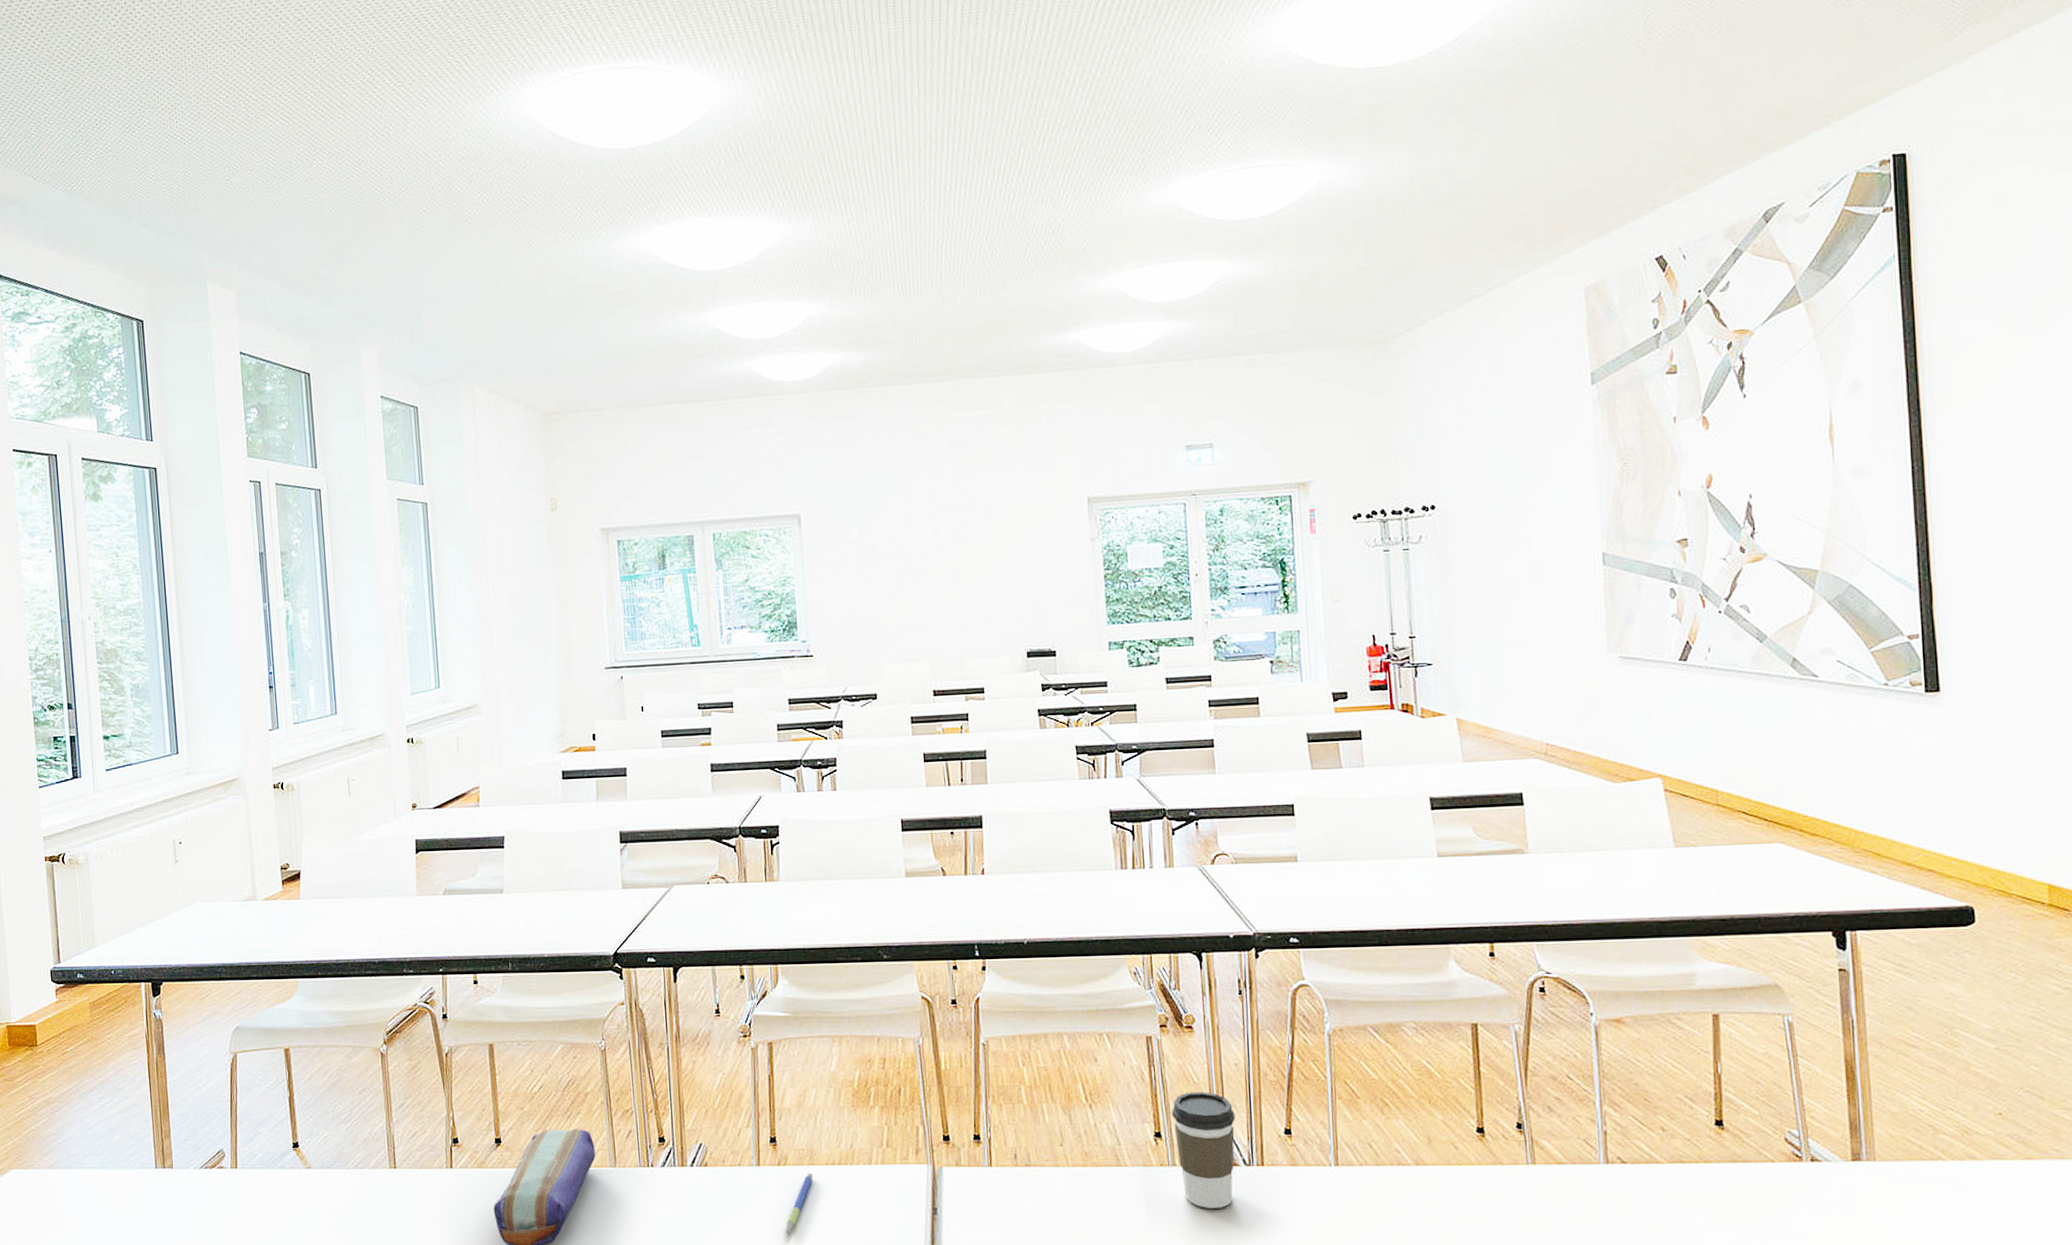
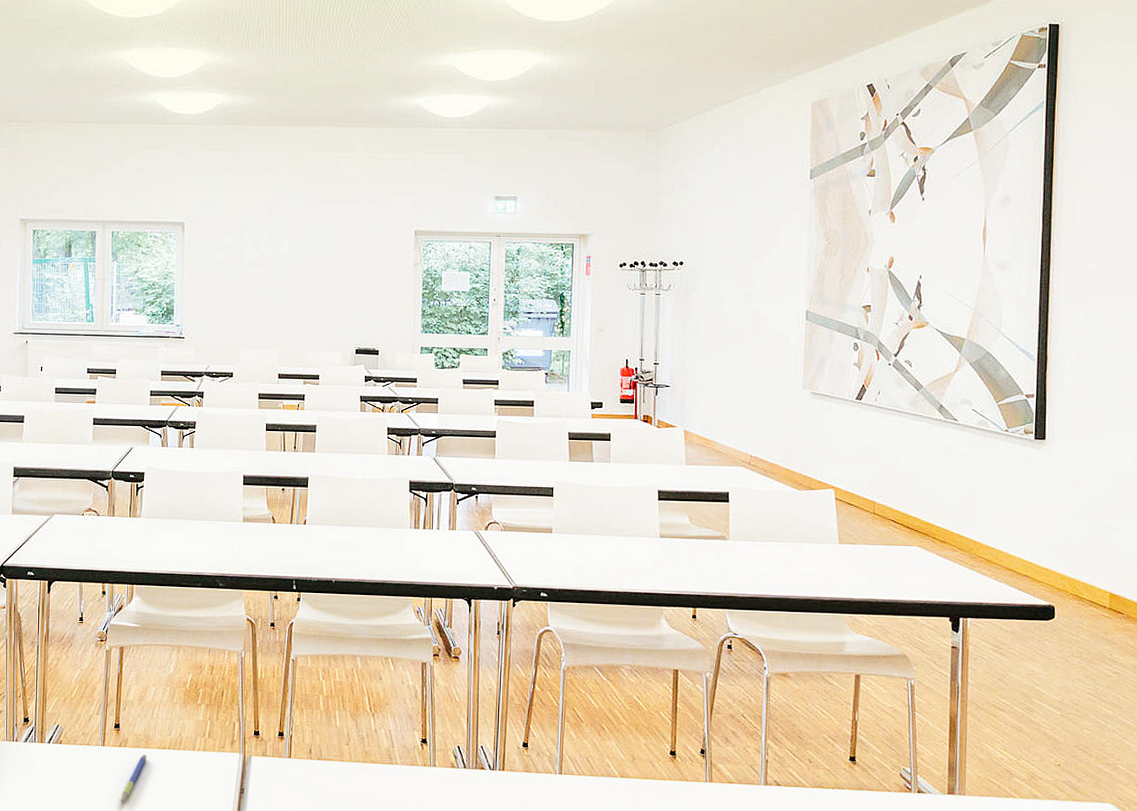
coffee cup: present [1172,1091,1235,1208] -> none [436,708,486,802]

